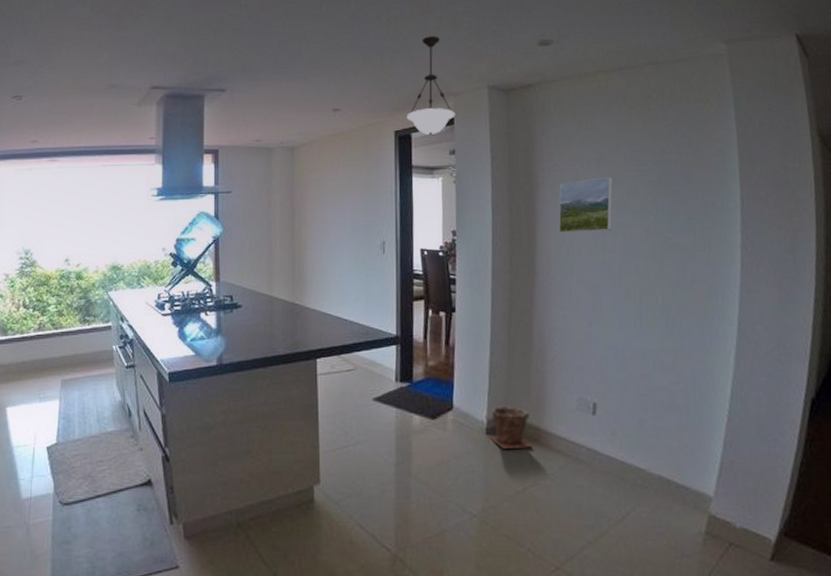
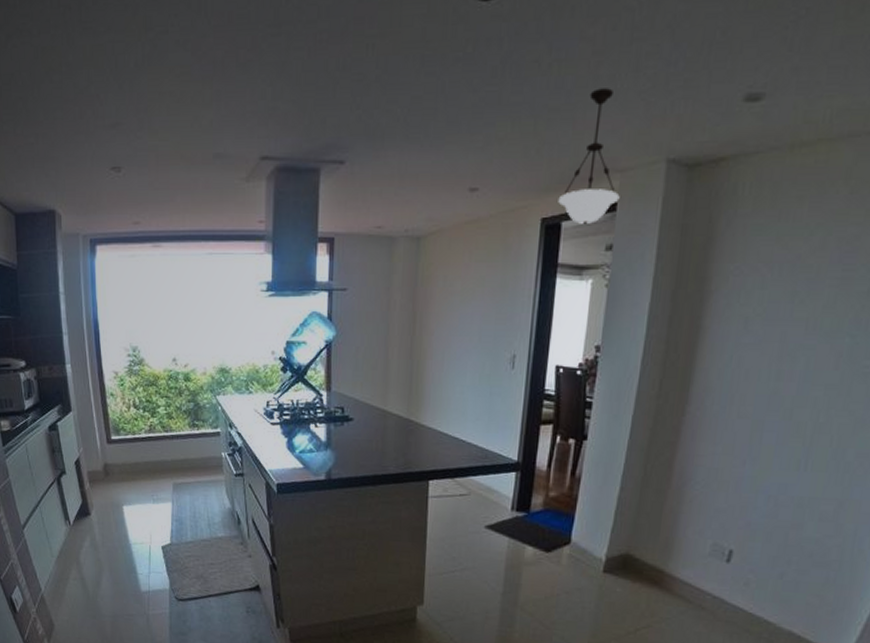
plant pot: present [489,405,533,449] -> none [606,544,655,590]
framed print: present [558,177,613,232] -> none [725,285,808,355]

